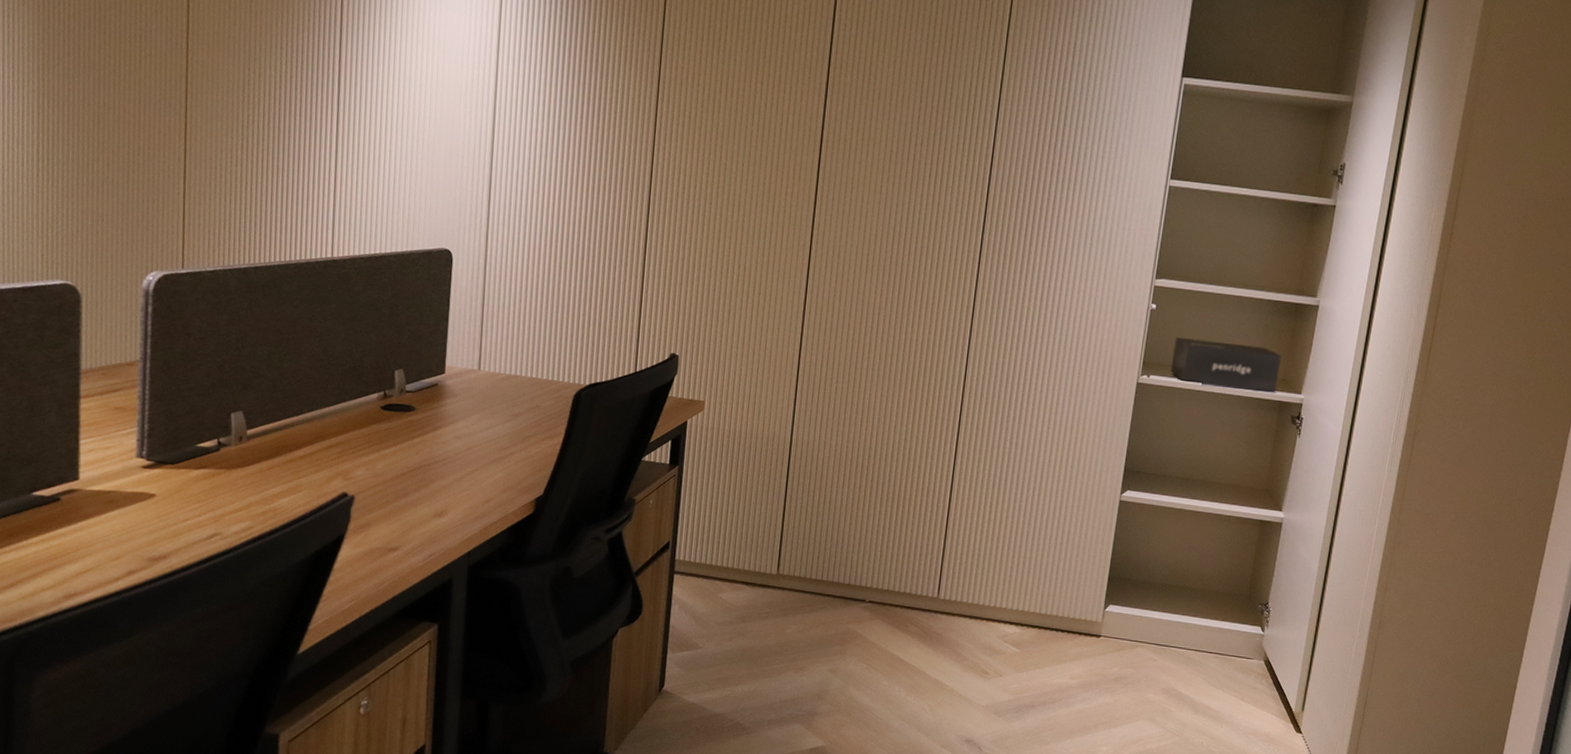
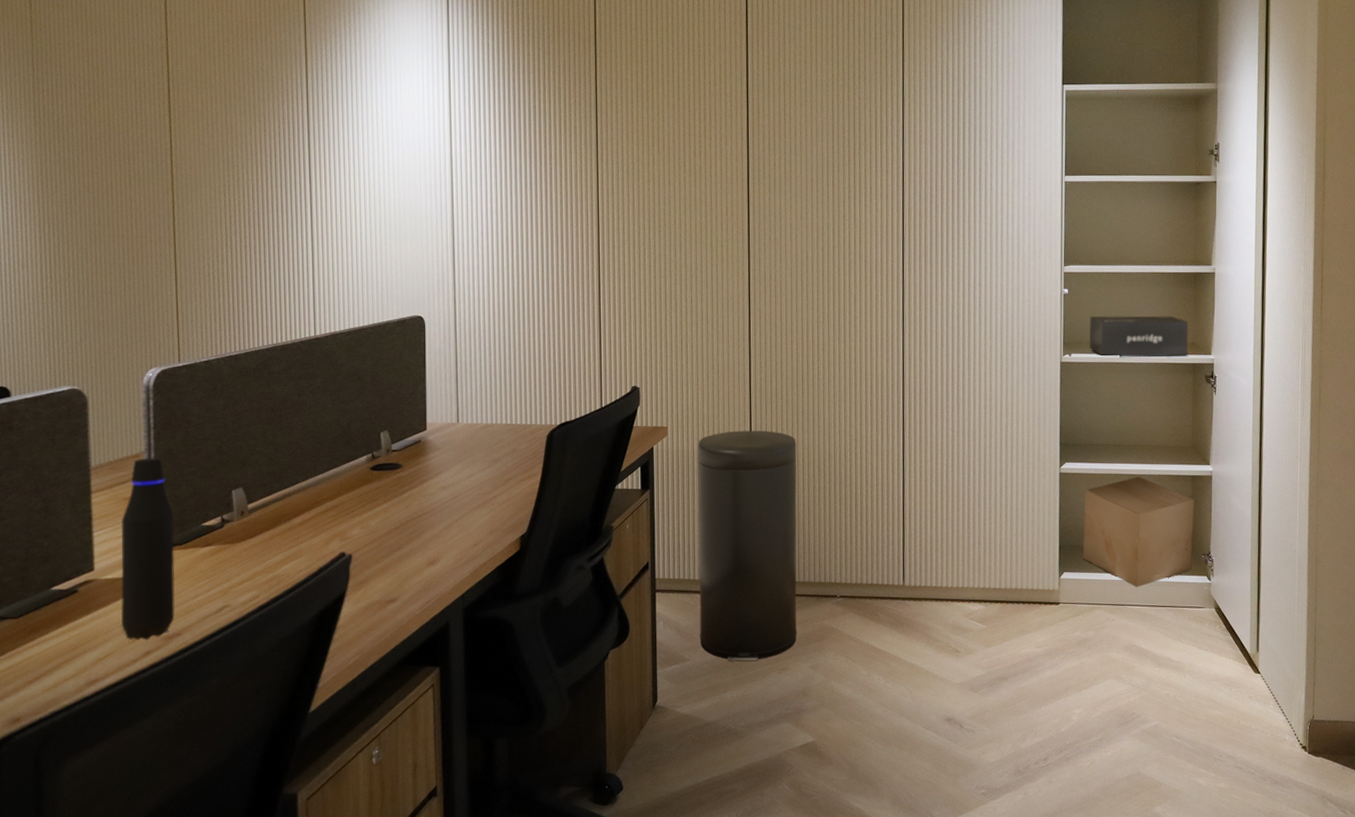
water bottle: none [104,367,168,560] -> present [120,457,175,641]
pedal bin: none [715,414,842,658] -> present [697,430,797,662]
cardboard box: none [1132,514,1260,630] -> present [1082,476,1195,588]

